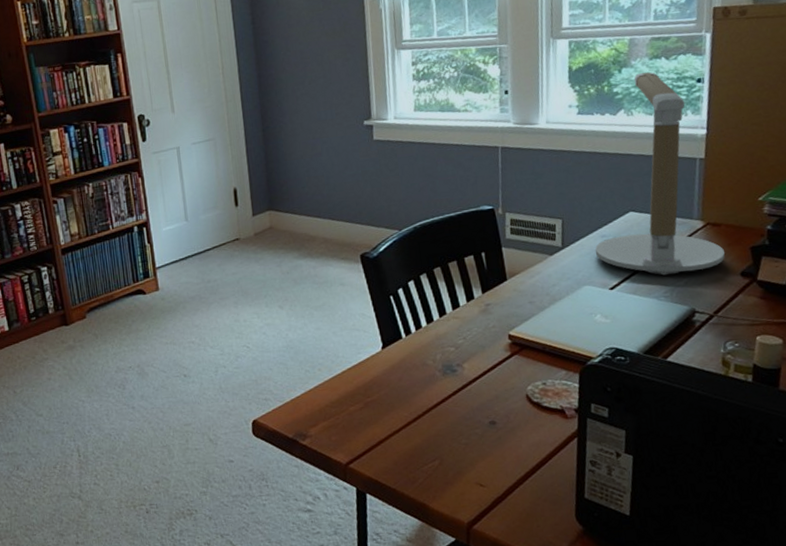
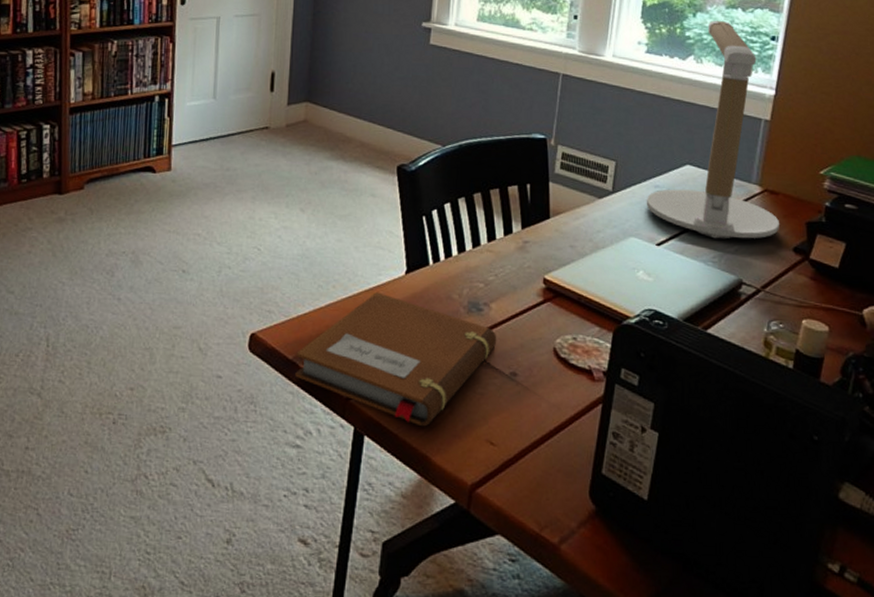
notebook: none [295,369,474,480] -> present [295,292,497,427]

